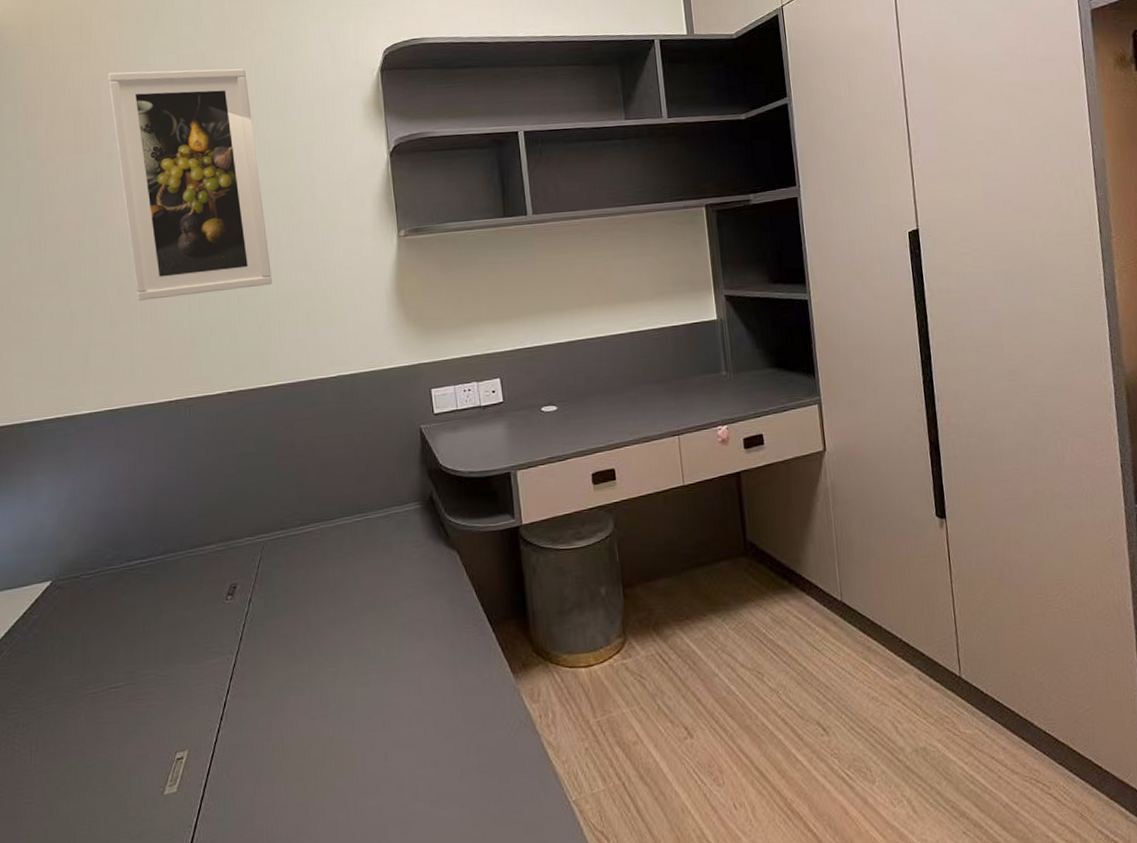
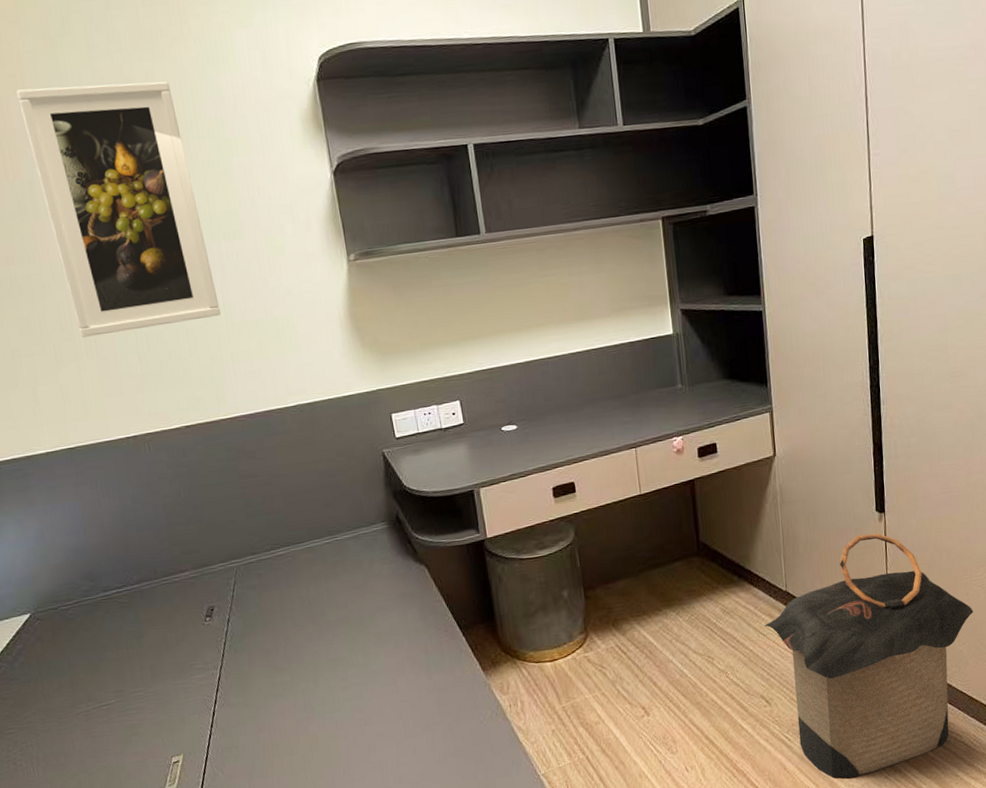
laundry hamper: none [819,540,1052,831] -> present [764,532,974,779]

